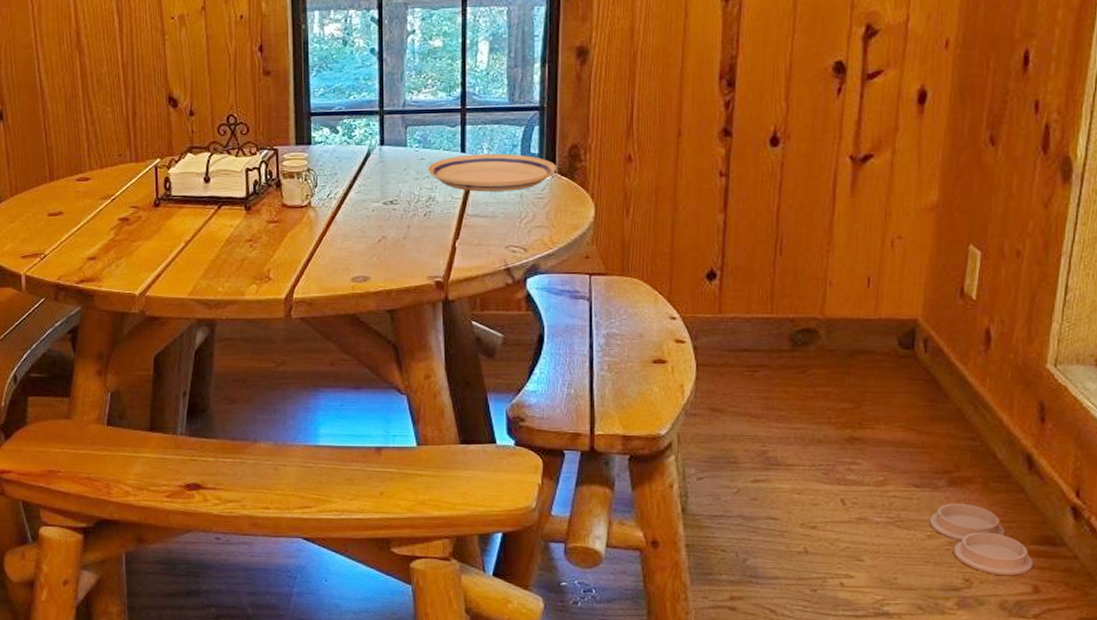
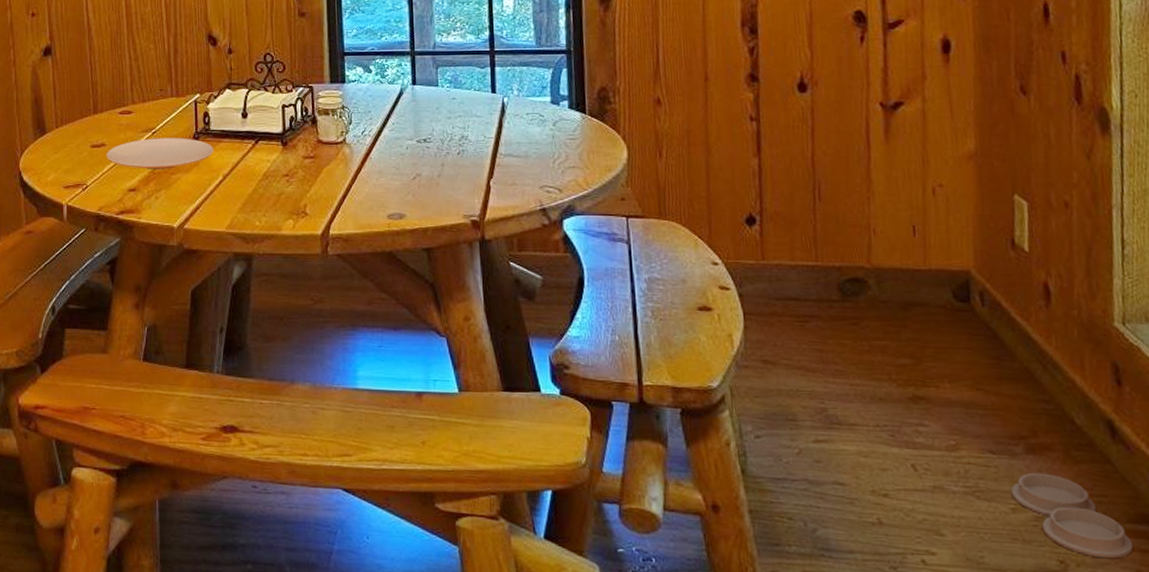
plate: none [64,204,175,237] -> present [106,138,214,169]
plate: present [428,153,557,192] -> none [460,94,588,132]

